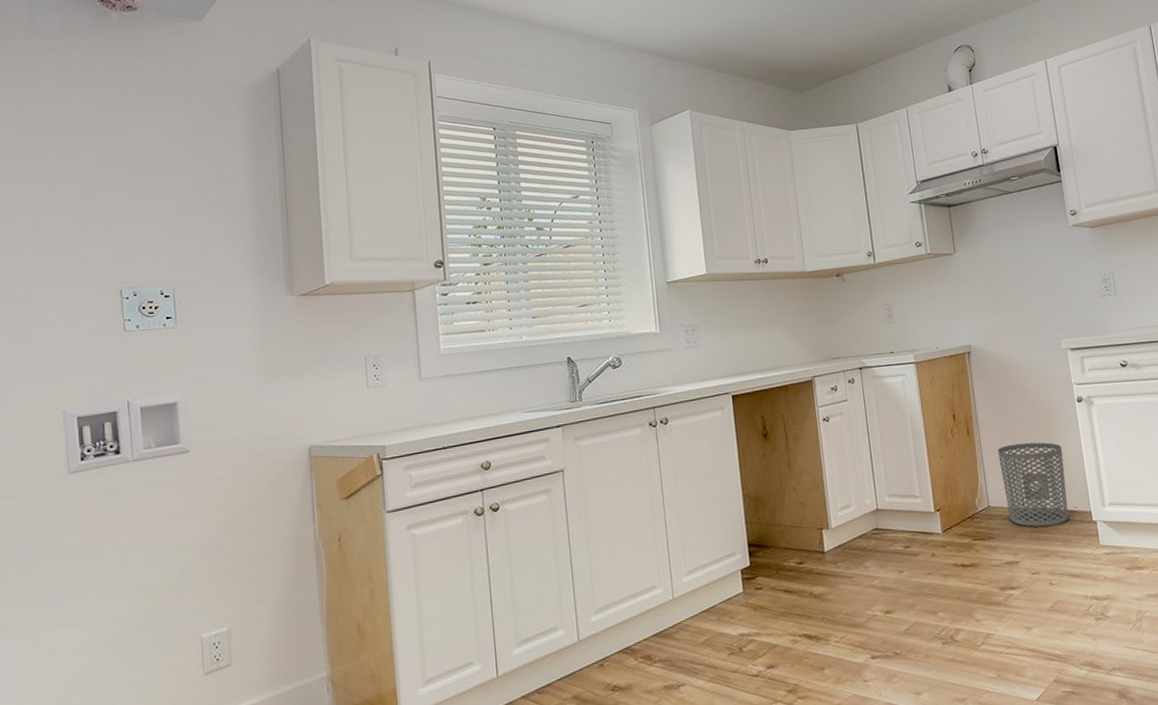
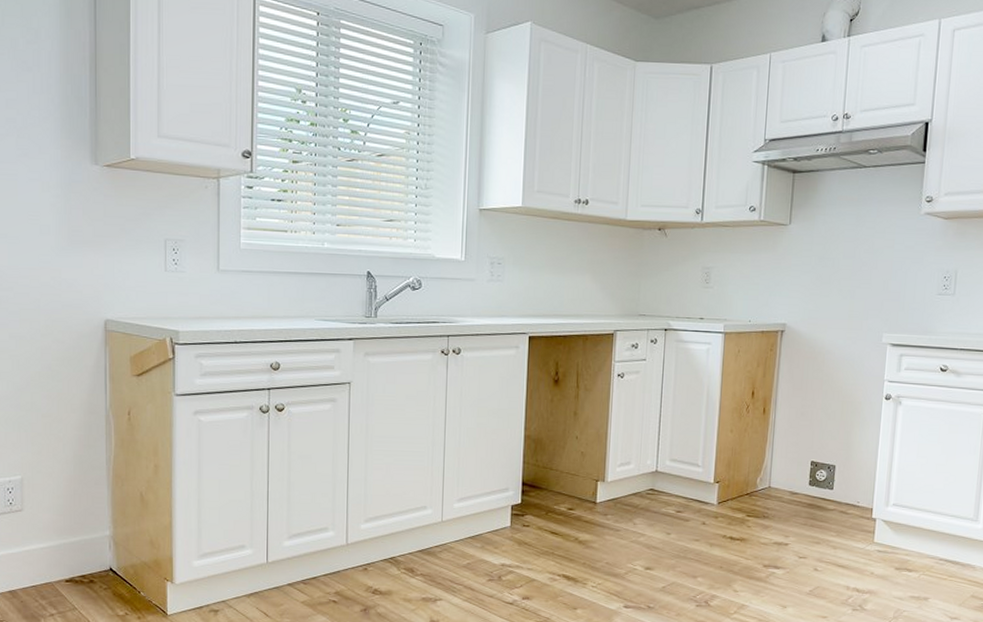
waste bin: present [997,442,1069,527] -> none [788,430,858,516]

